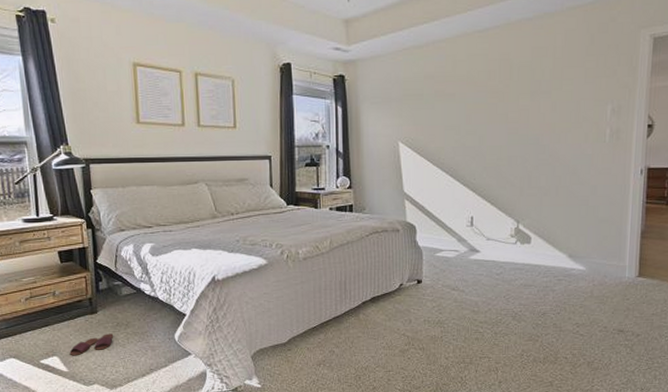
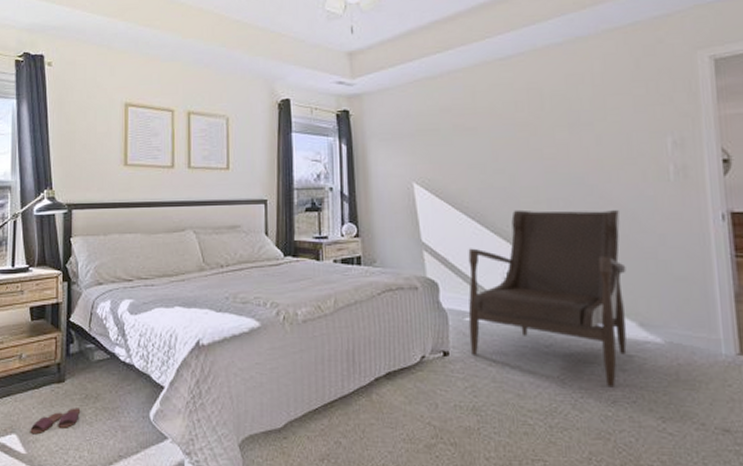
armchair: none [438,165,565,303] -> present [468,209,627,388]

